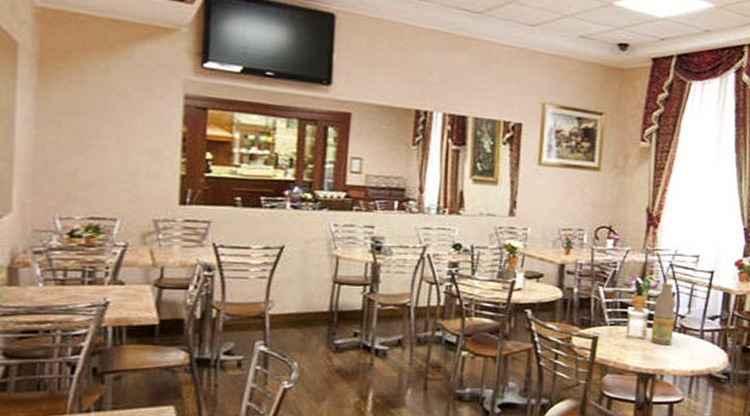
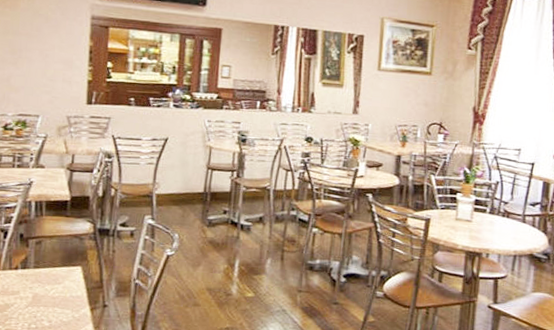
beverage bottle: present [650,283,676,345] -> none [477,173,500,228]

